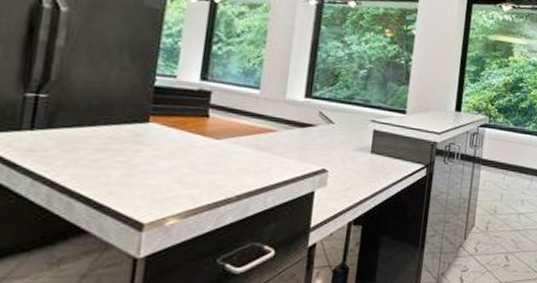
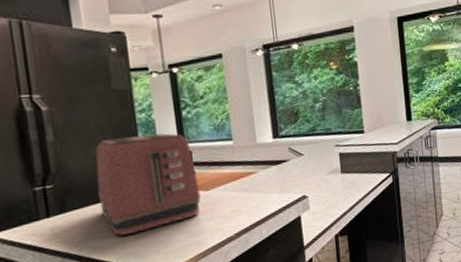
toaster: none [92,57,212,170] -> present [95,133,201,236]

